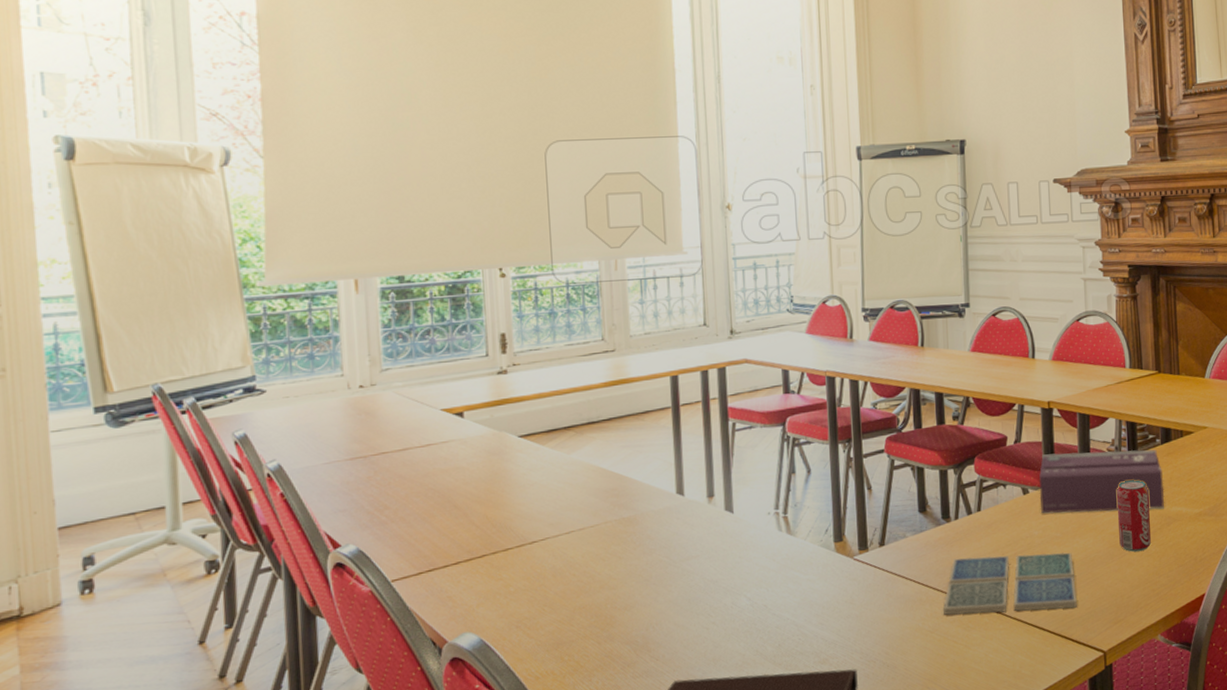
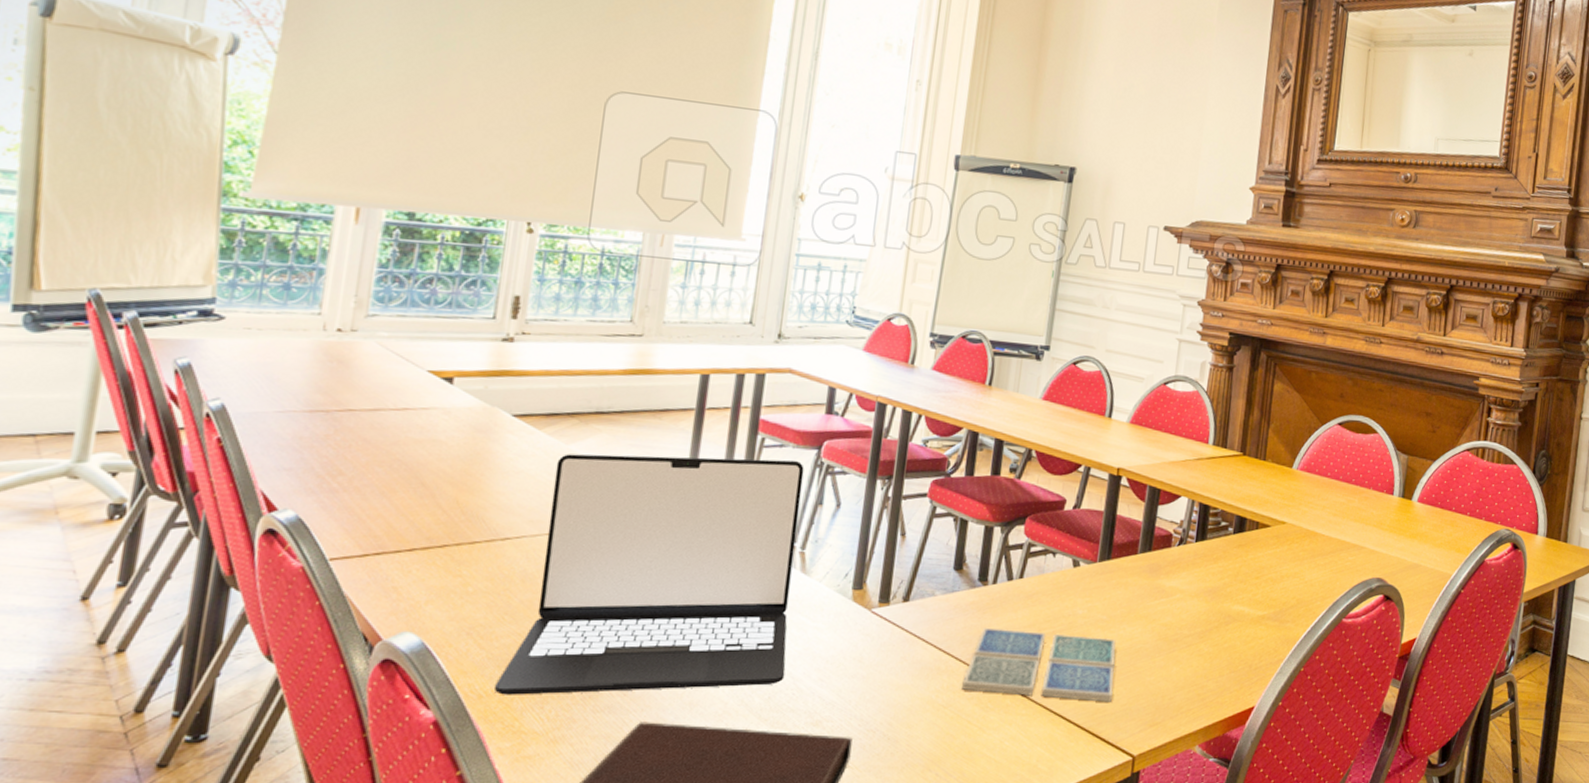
laptop: none [548,438,789,674] -> present [495,454,804,695]
tissue box: present [1039,449,1165,514] -> none [1089,526,1230,606]
beverage can: present [1117,480,1151,553] -> none [1170,569,1211,650]

